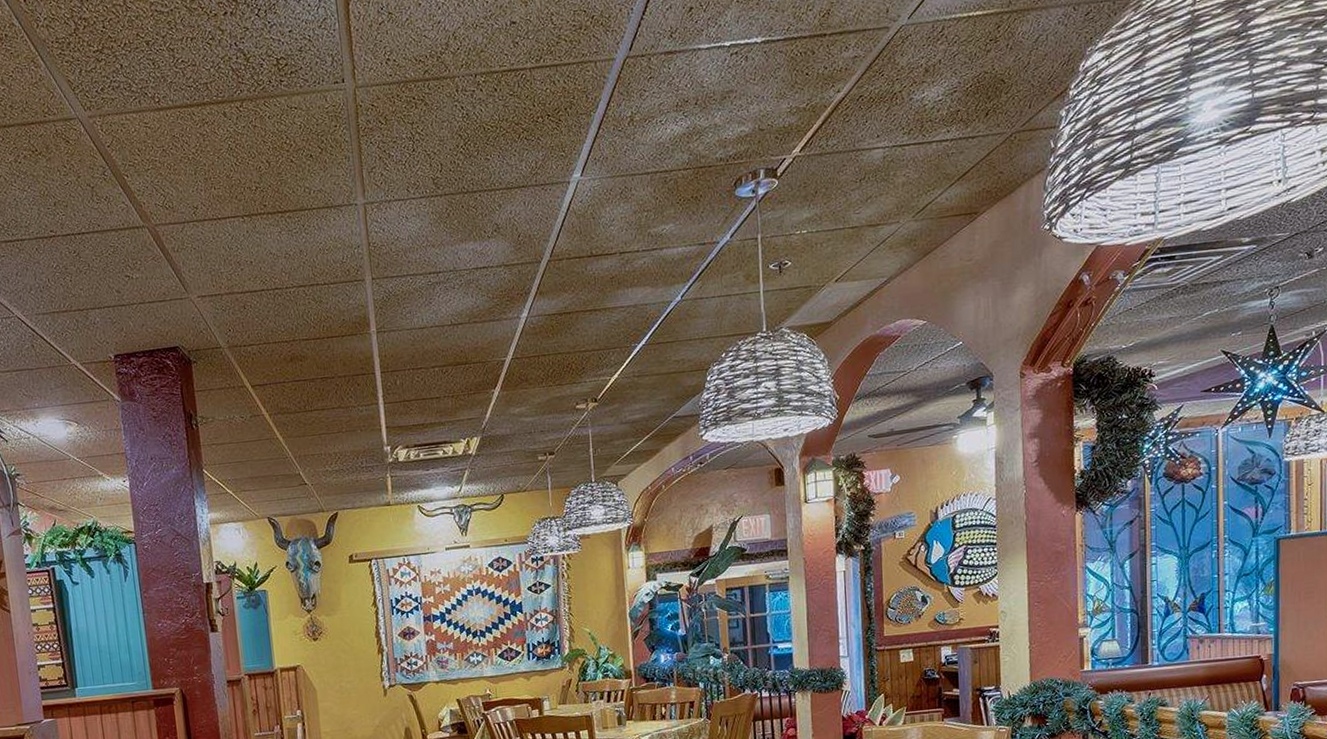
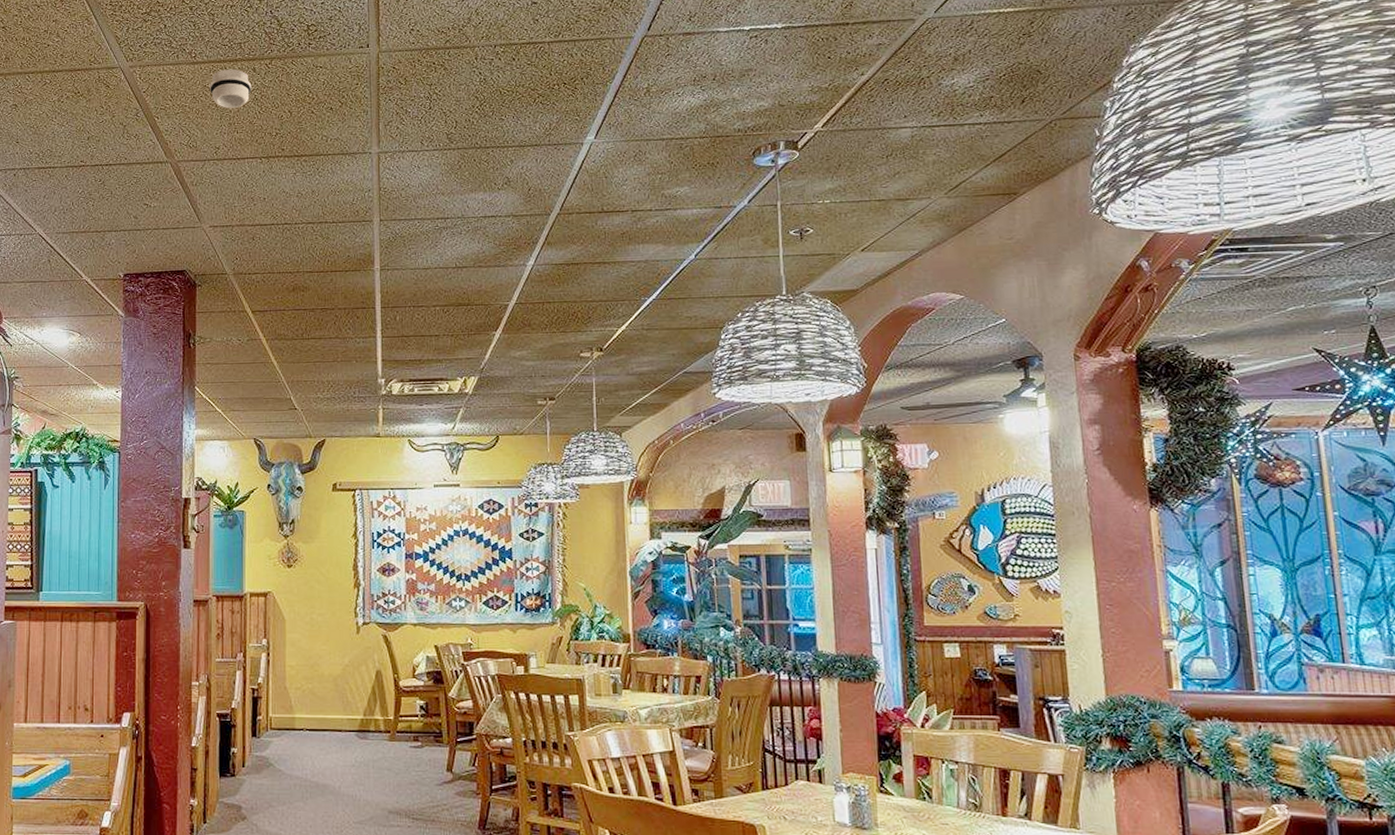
smoke detector: none [179,114,225,162] -> present [210,68,252,109]

